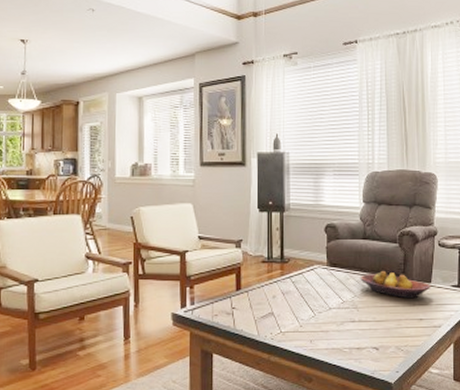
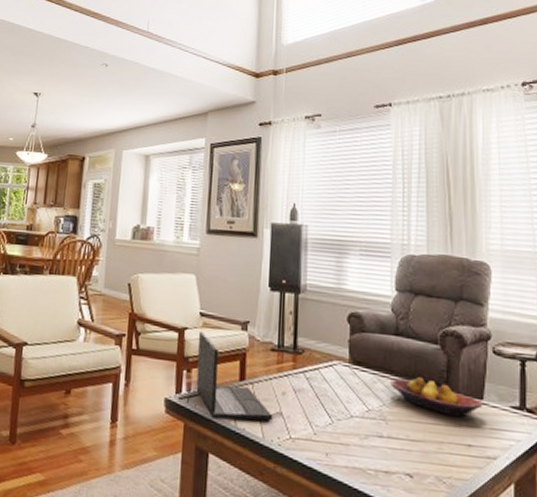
laptop: none [198,252,266,324] -> present [196,331,273,421]

